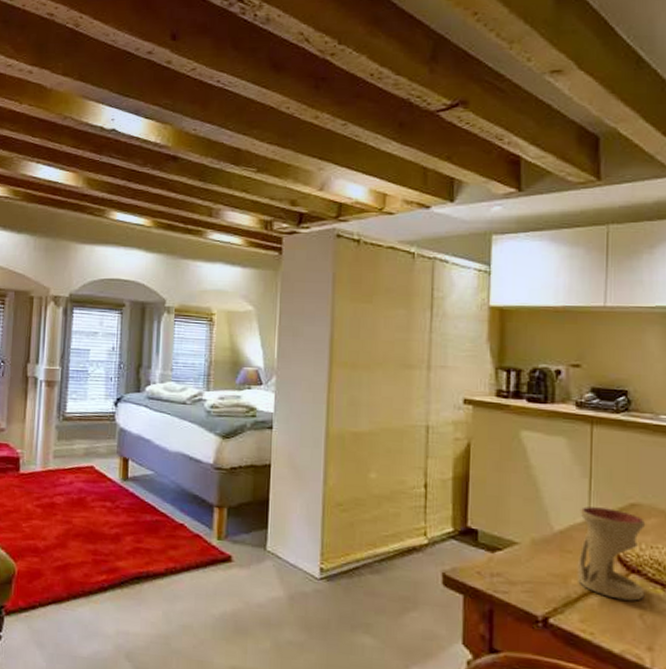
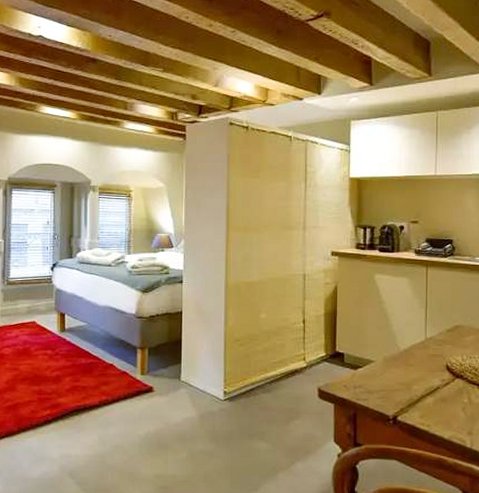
oil burner: present [577,506,646,601] -> none [417,330,466,399]

